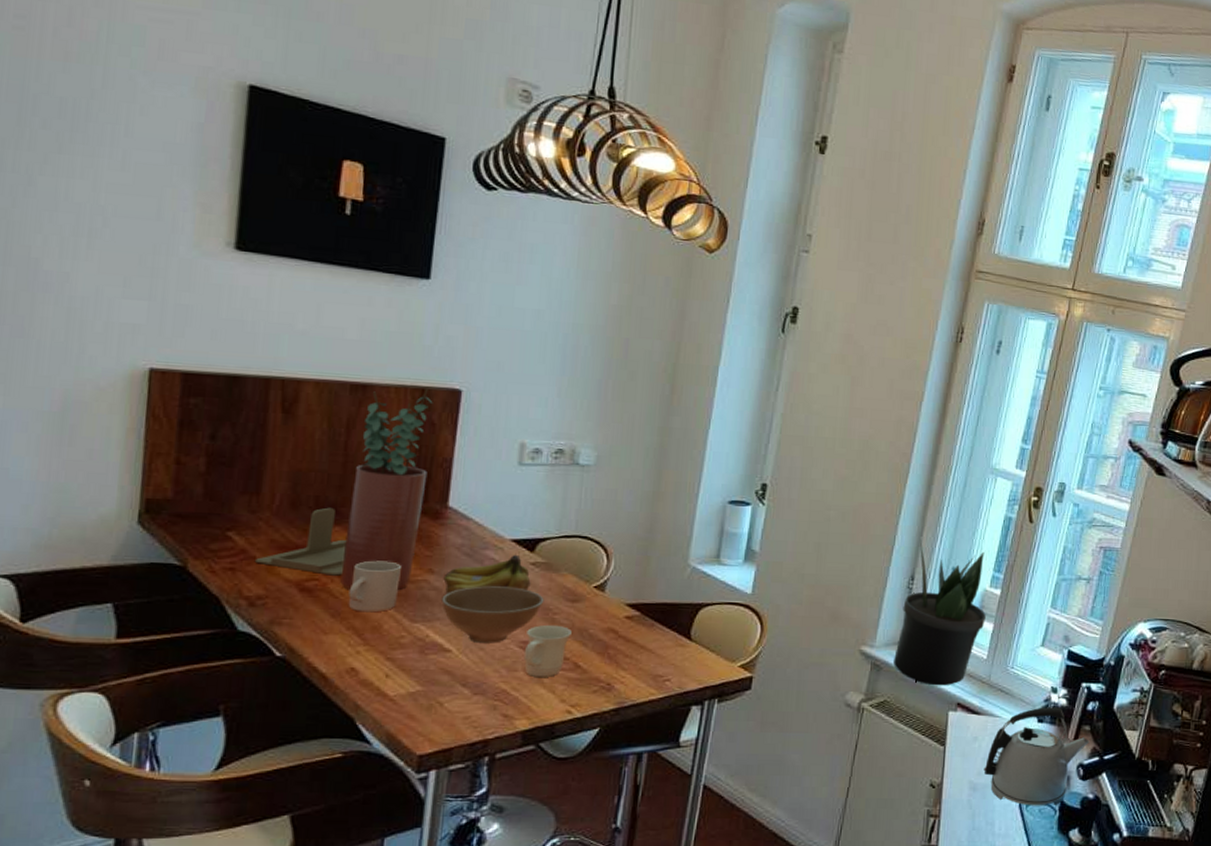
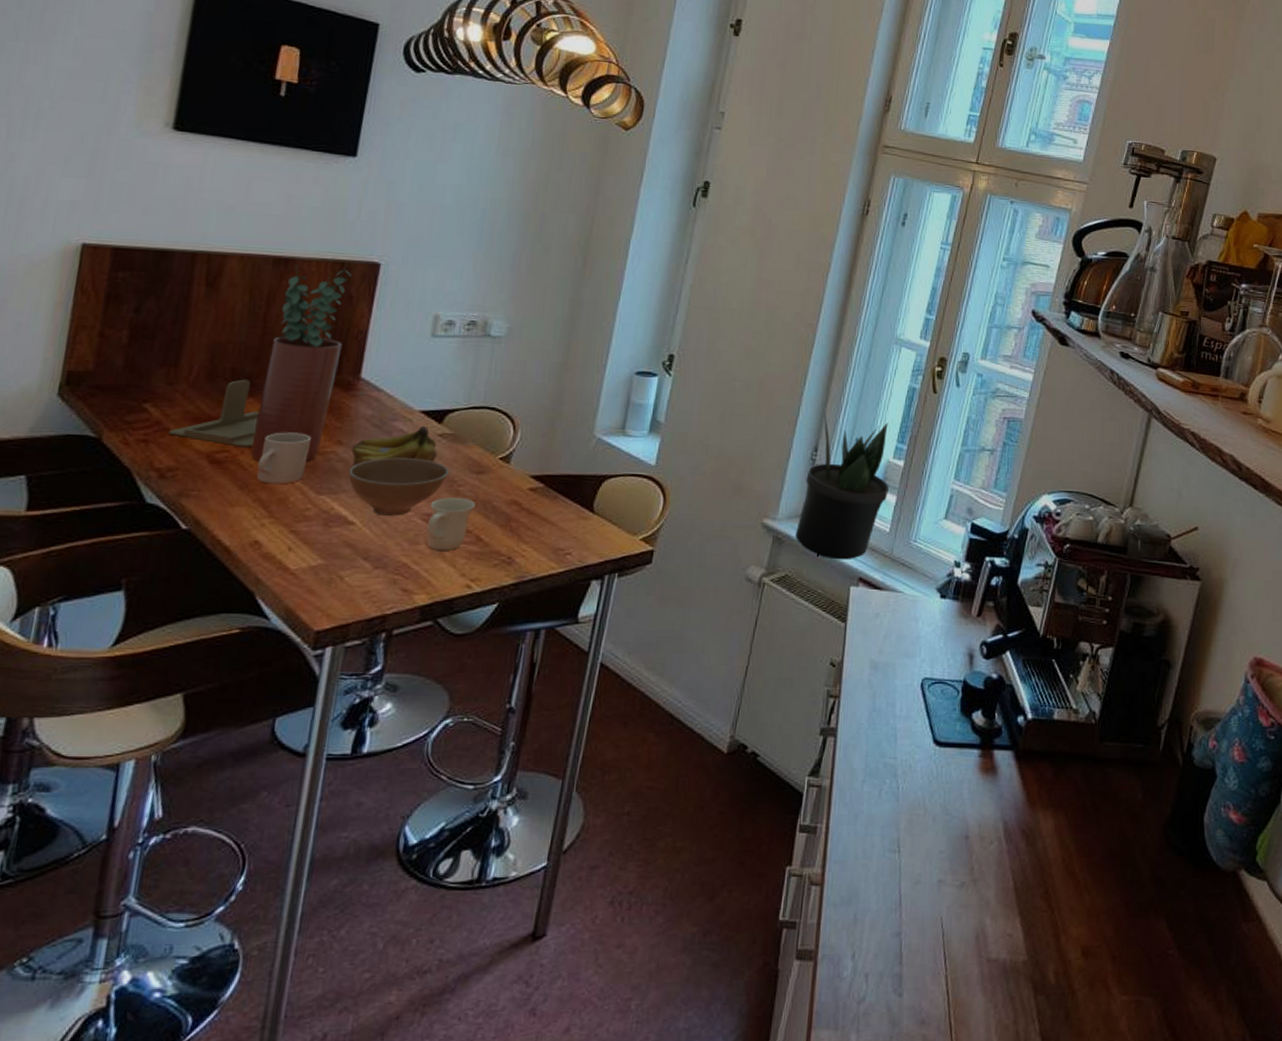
kettle: present [983,707,1090,806] -> none [885,582,993,687]

